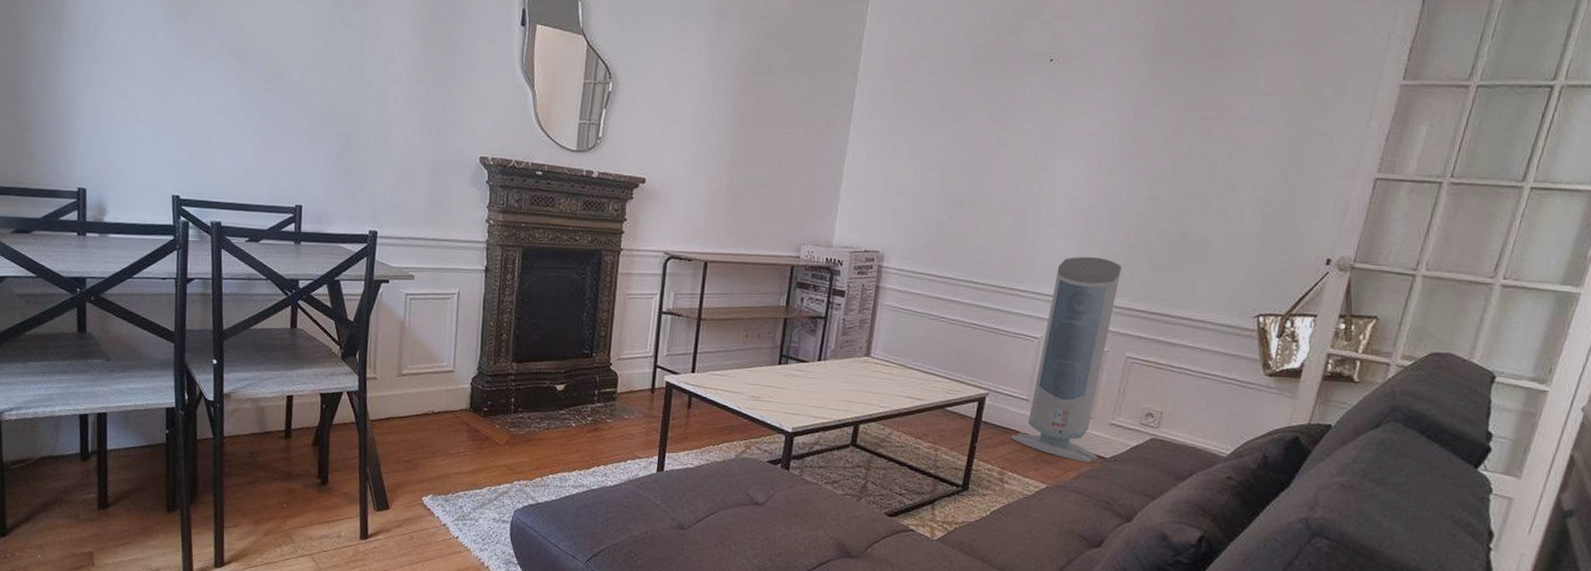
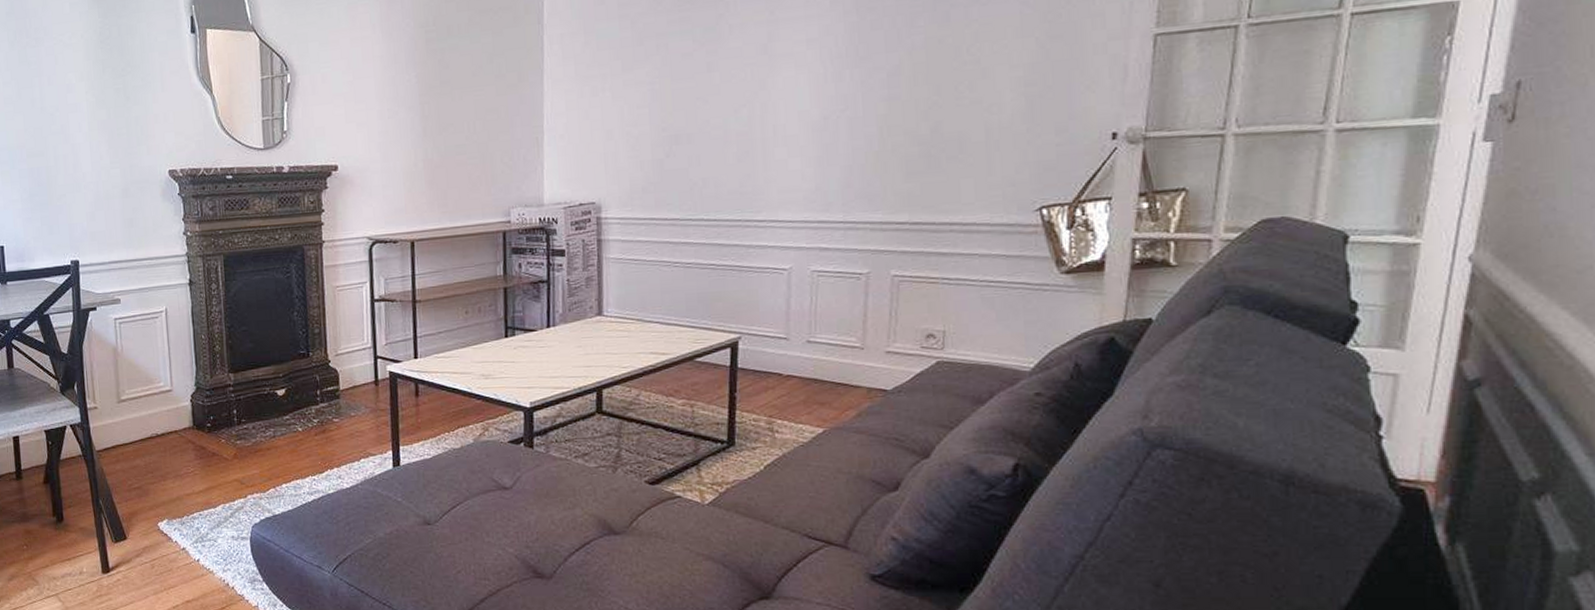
air purifier: present [1010,256,1122,463] -> none [773,171,878,398]

